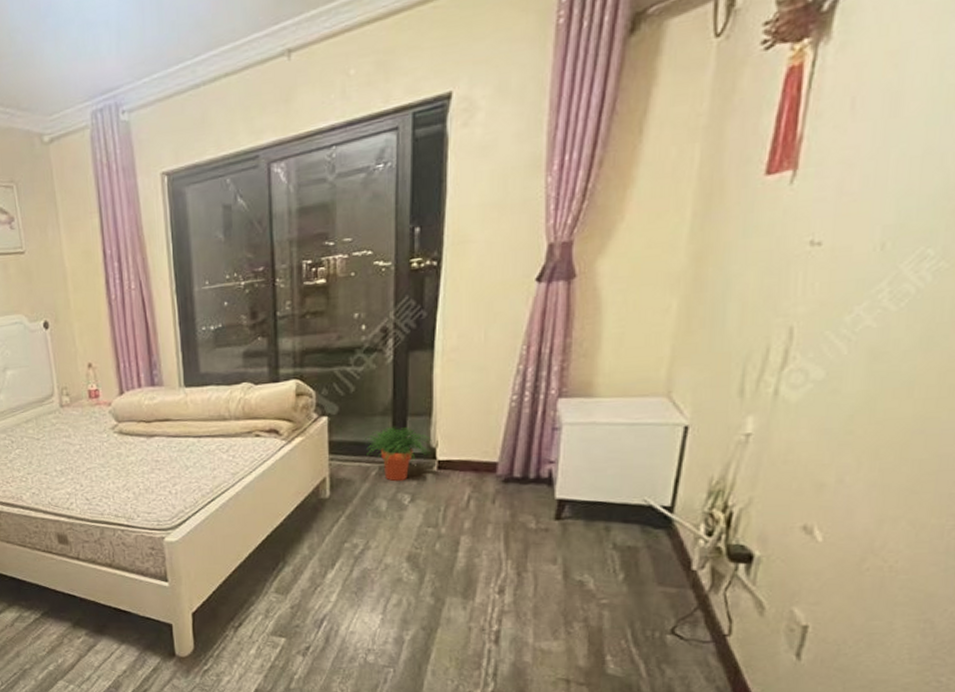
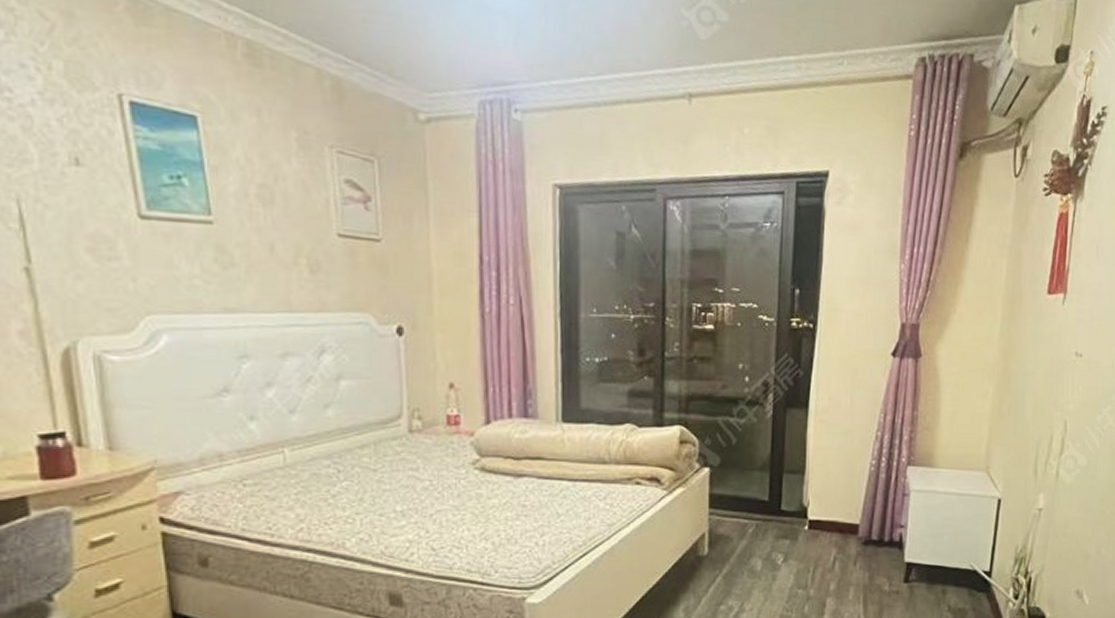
potted plant: present [365,427,434,482] -> none [744,483,806,540]

